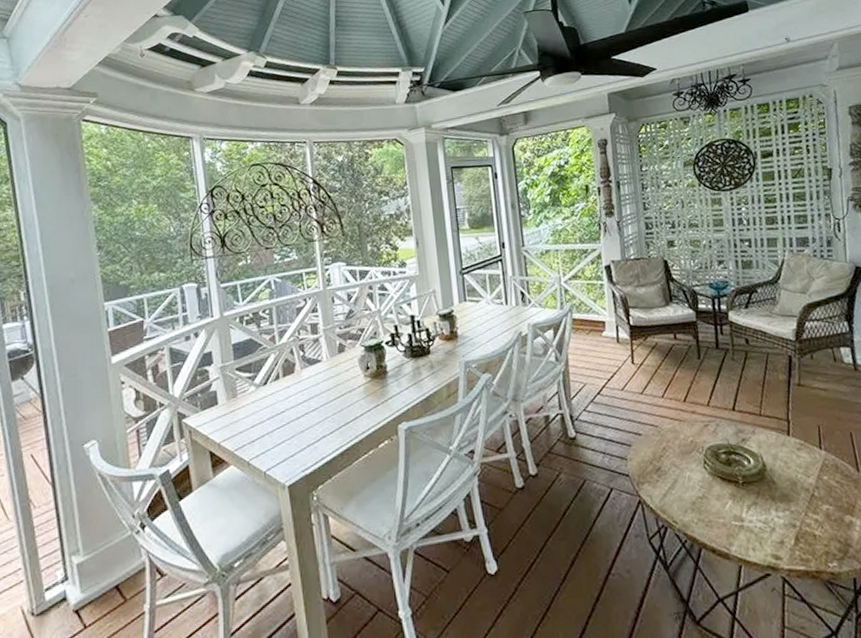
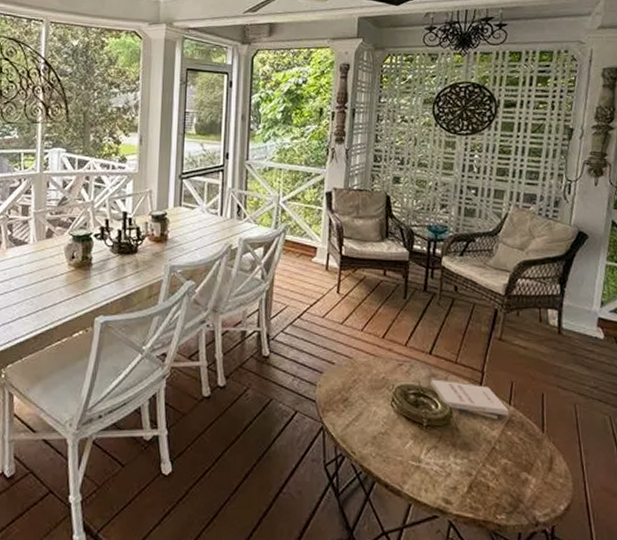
books: none [738,433,822,467] -> present [430,379,510,420]

